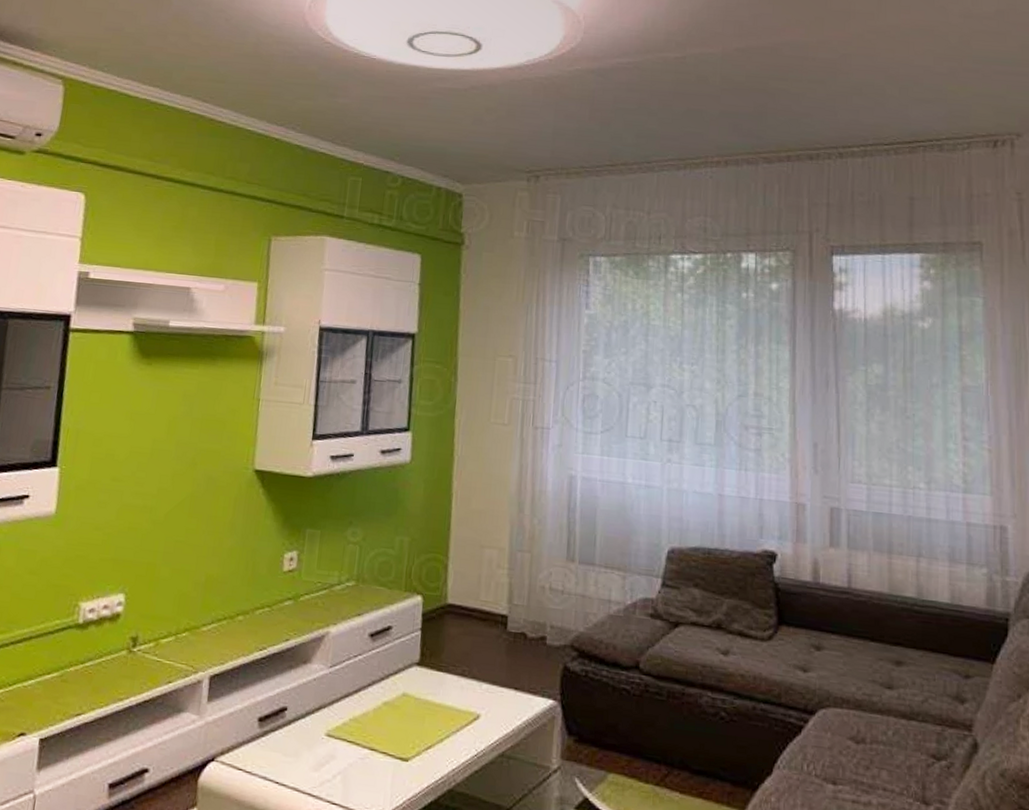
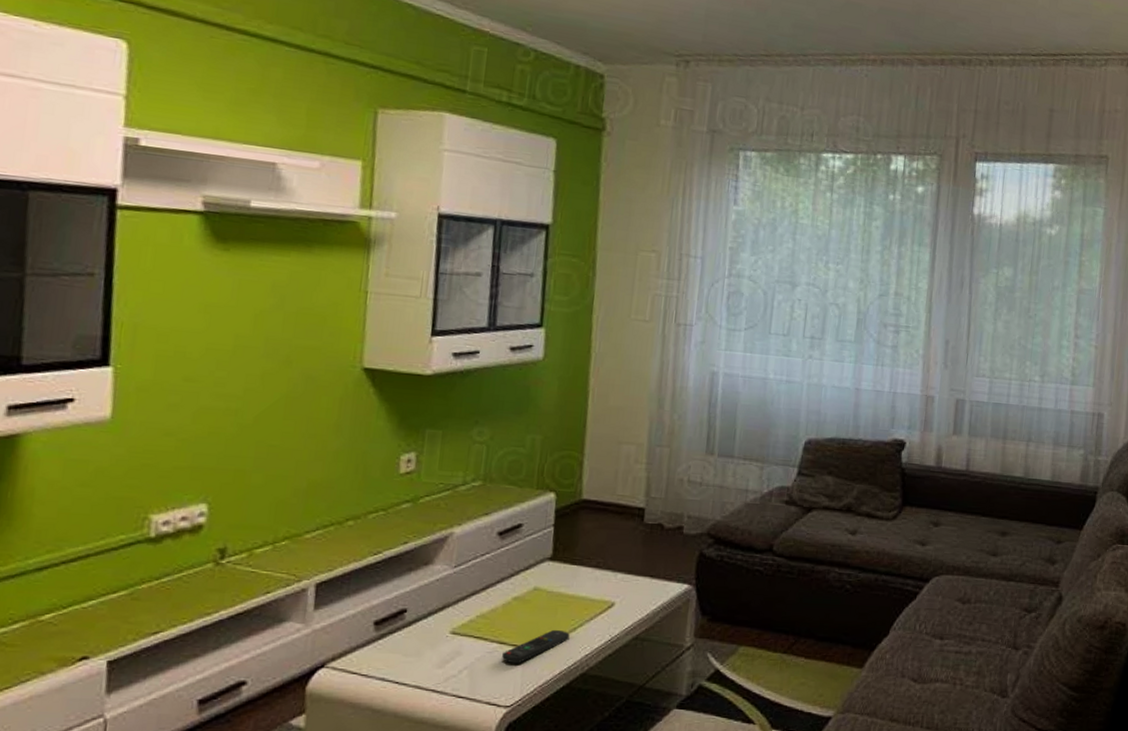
remote control: none [373,739,437,774] -> present [502,629,570,664]

